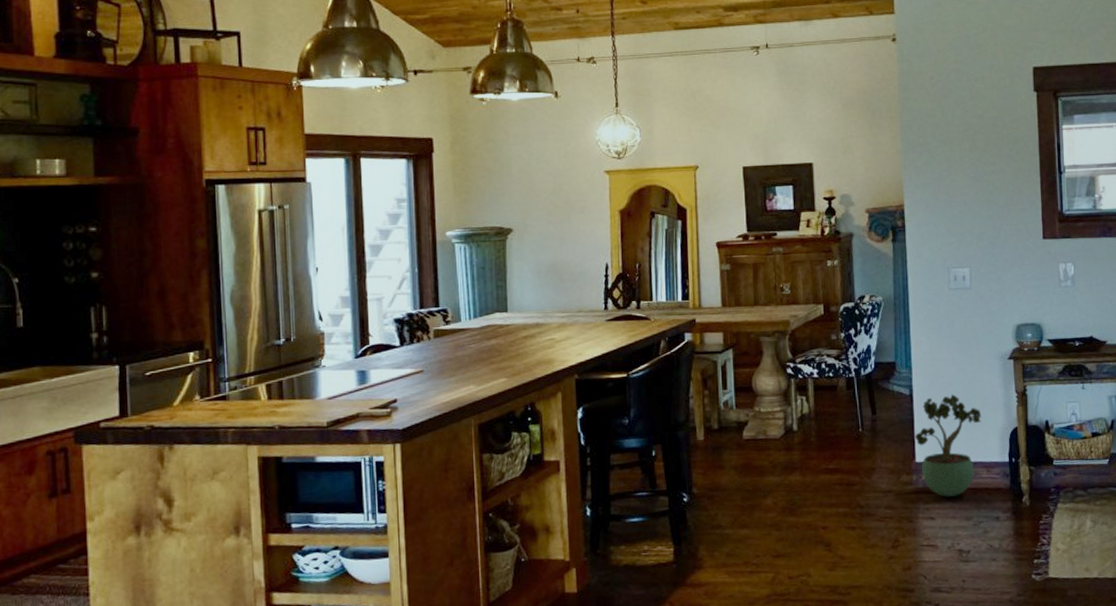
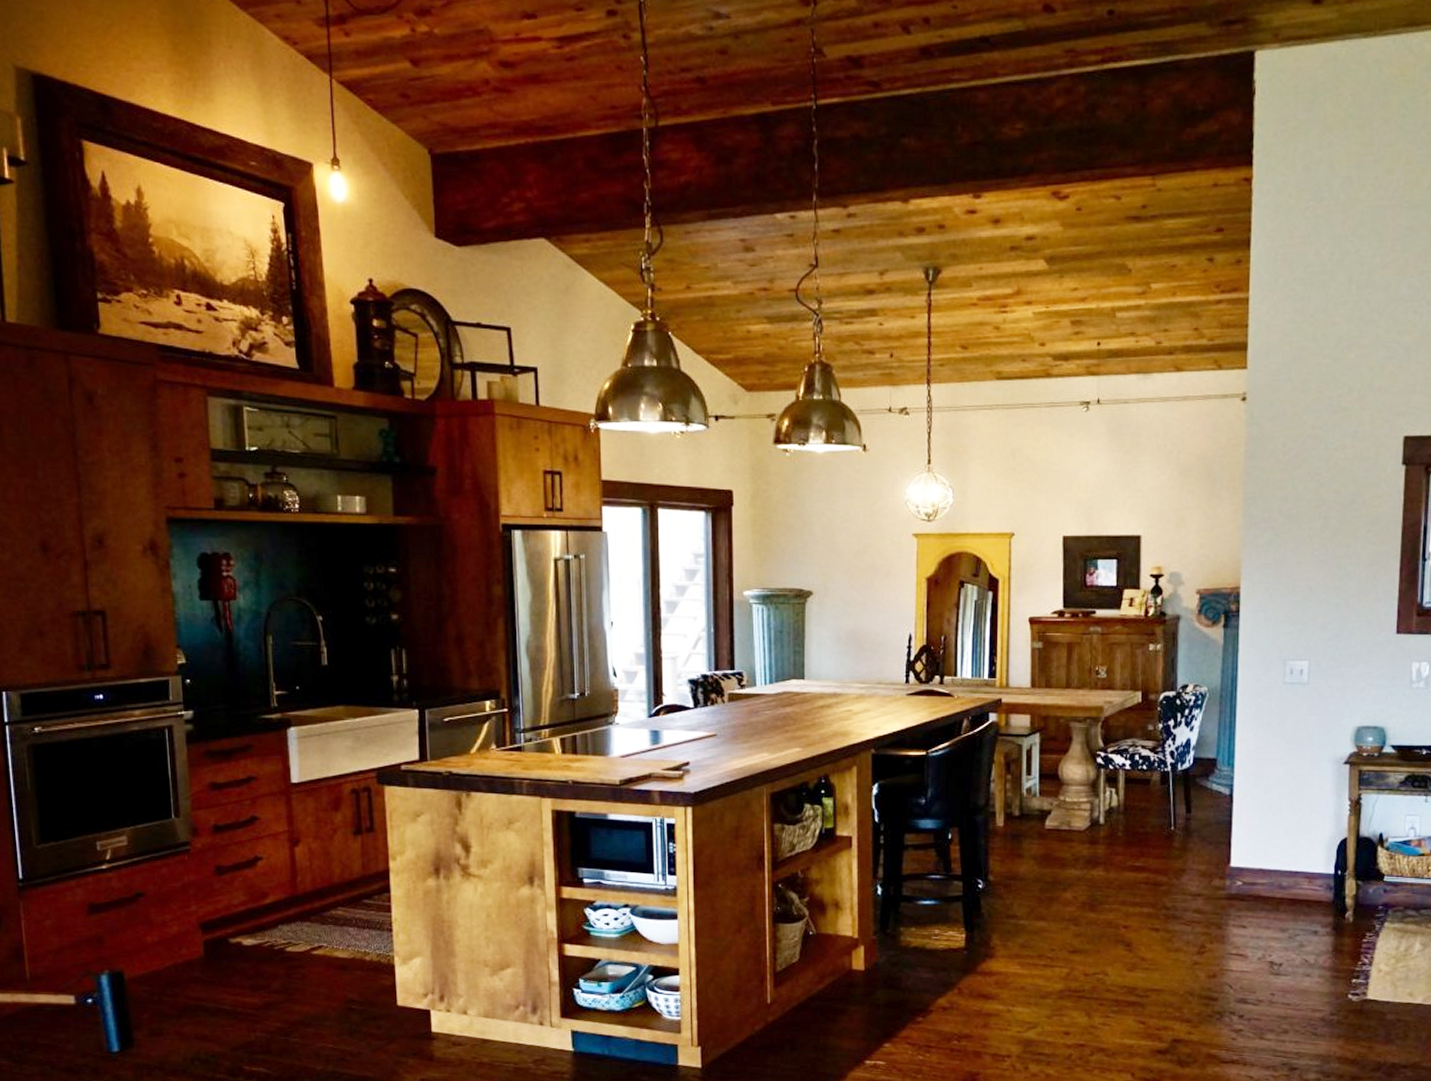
potted plant: present [915,393,982,497] -> none [1232,797,1308,906]

